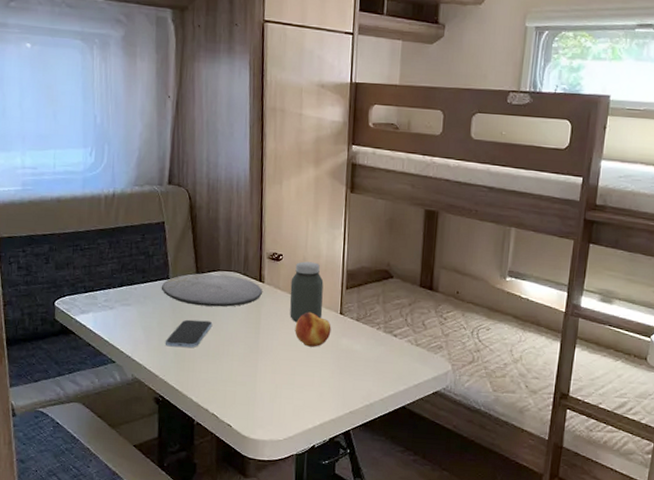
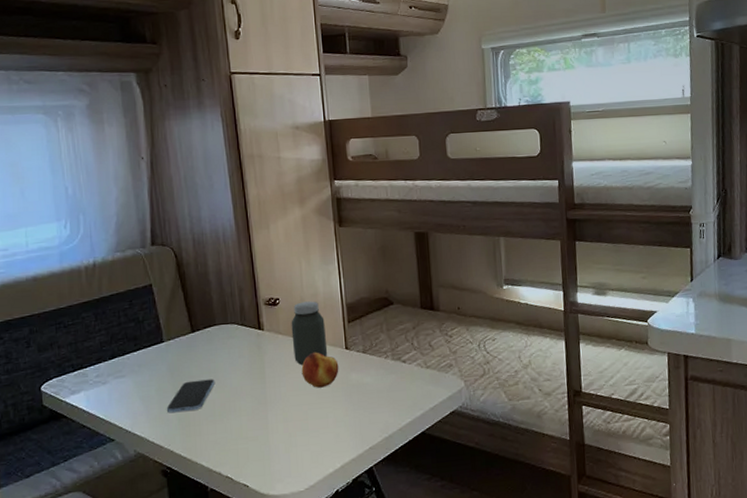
plate: present [161,273,262,307] -> none [155,328,263,366]

